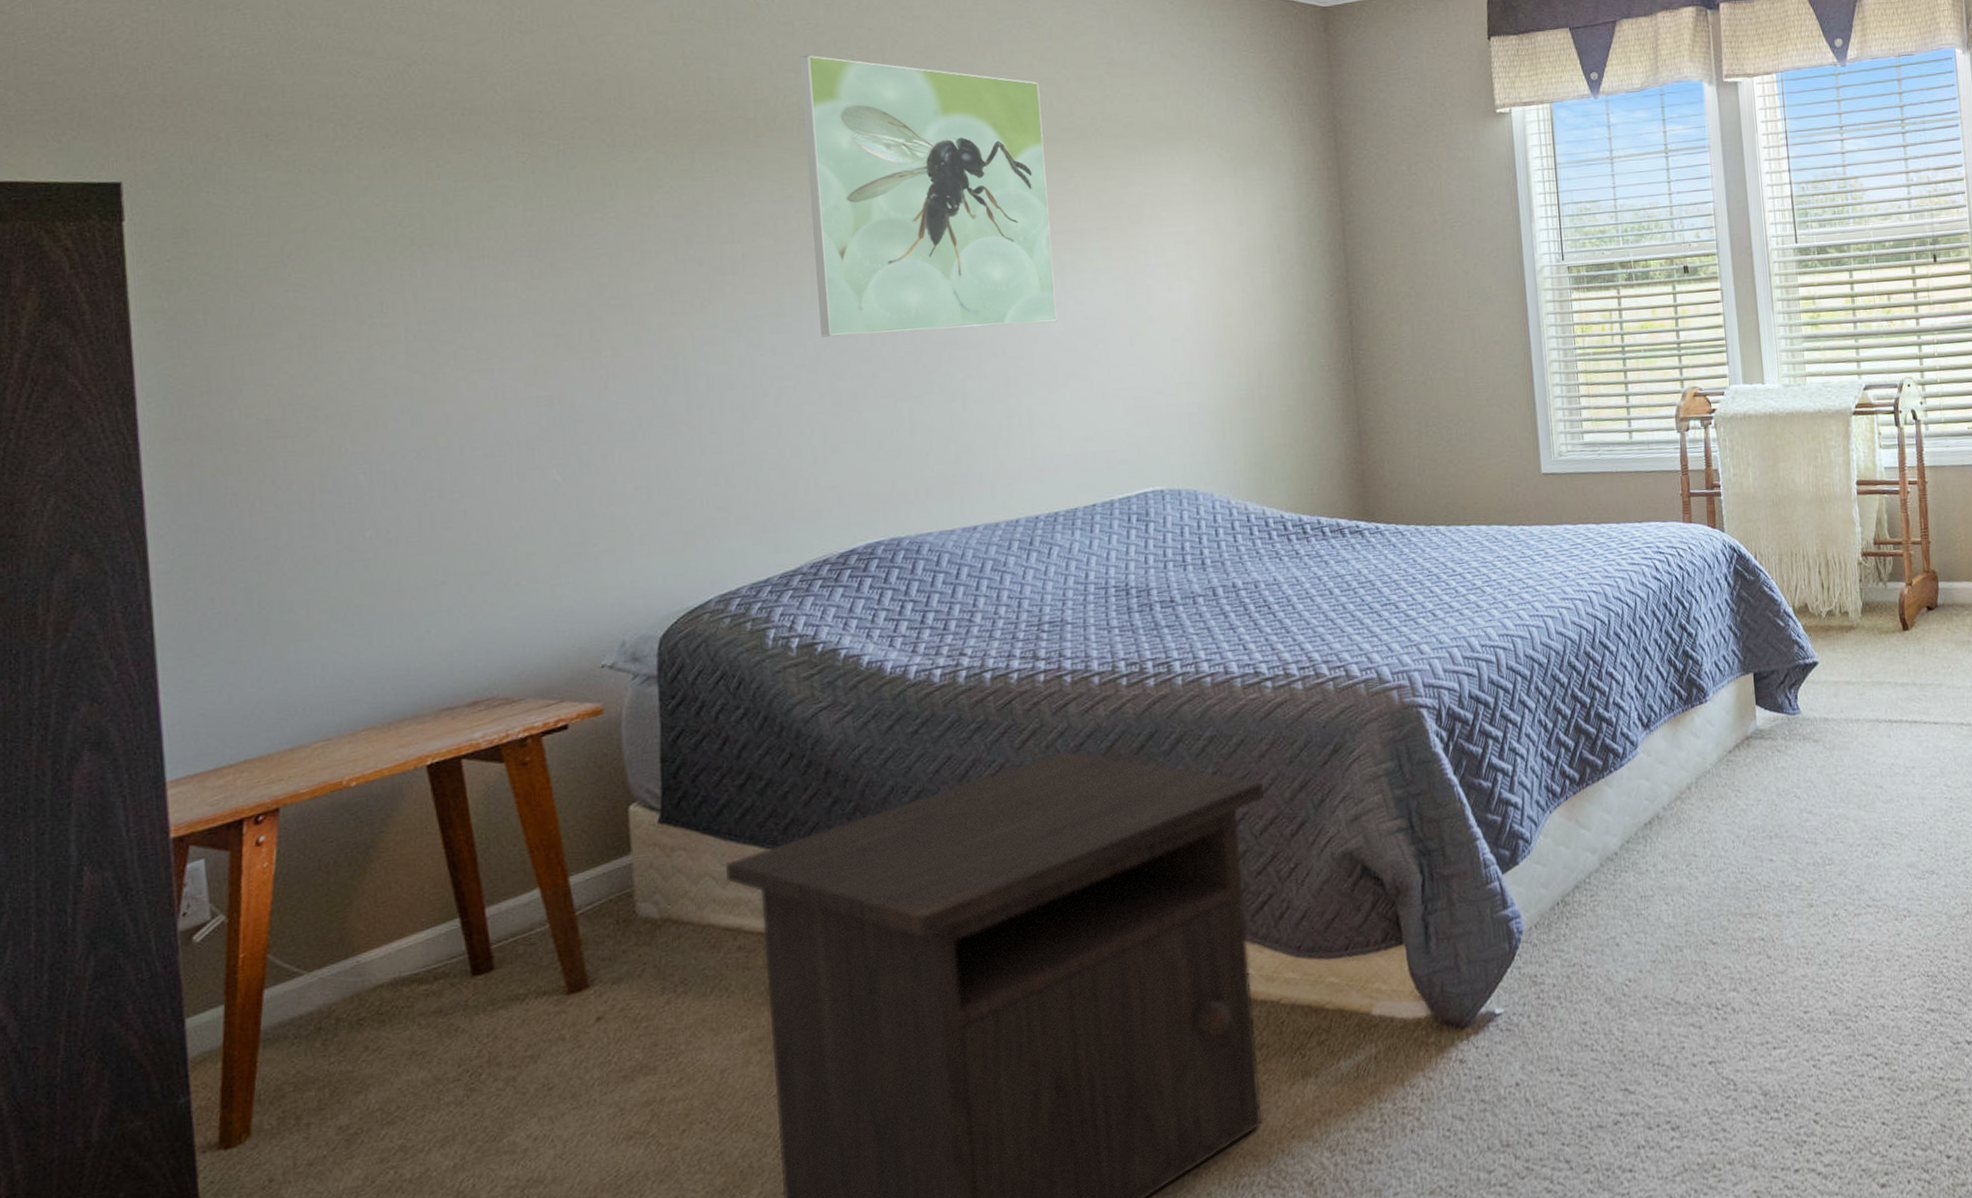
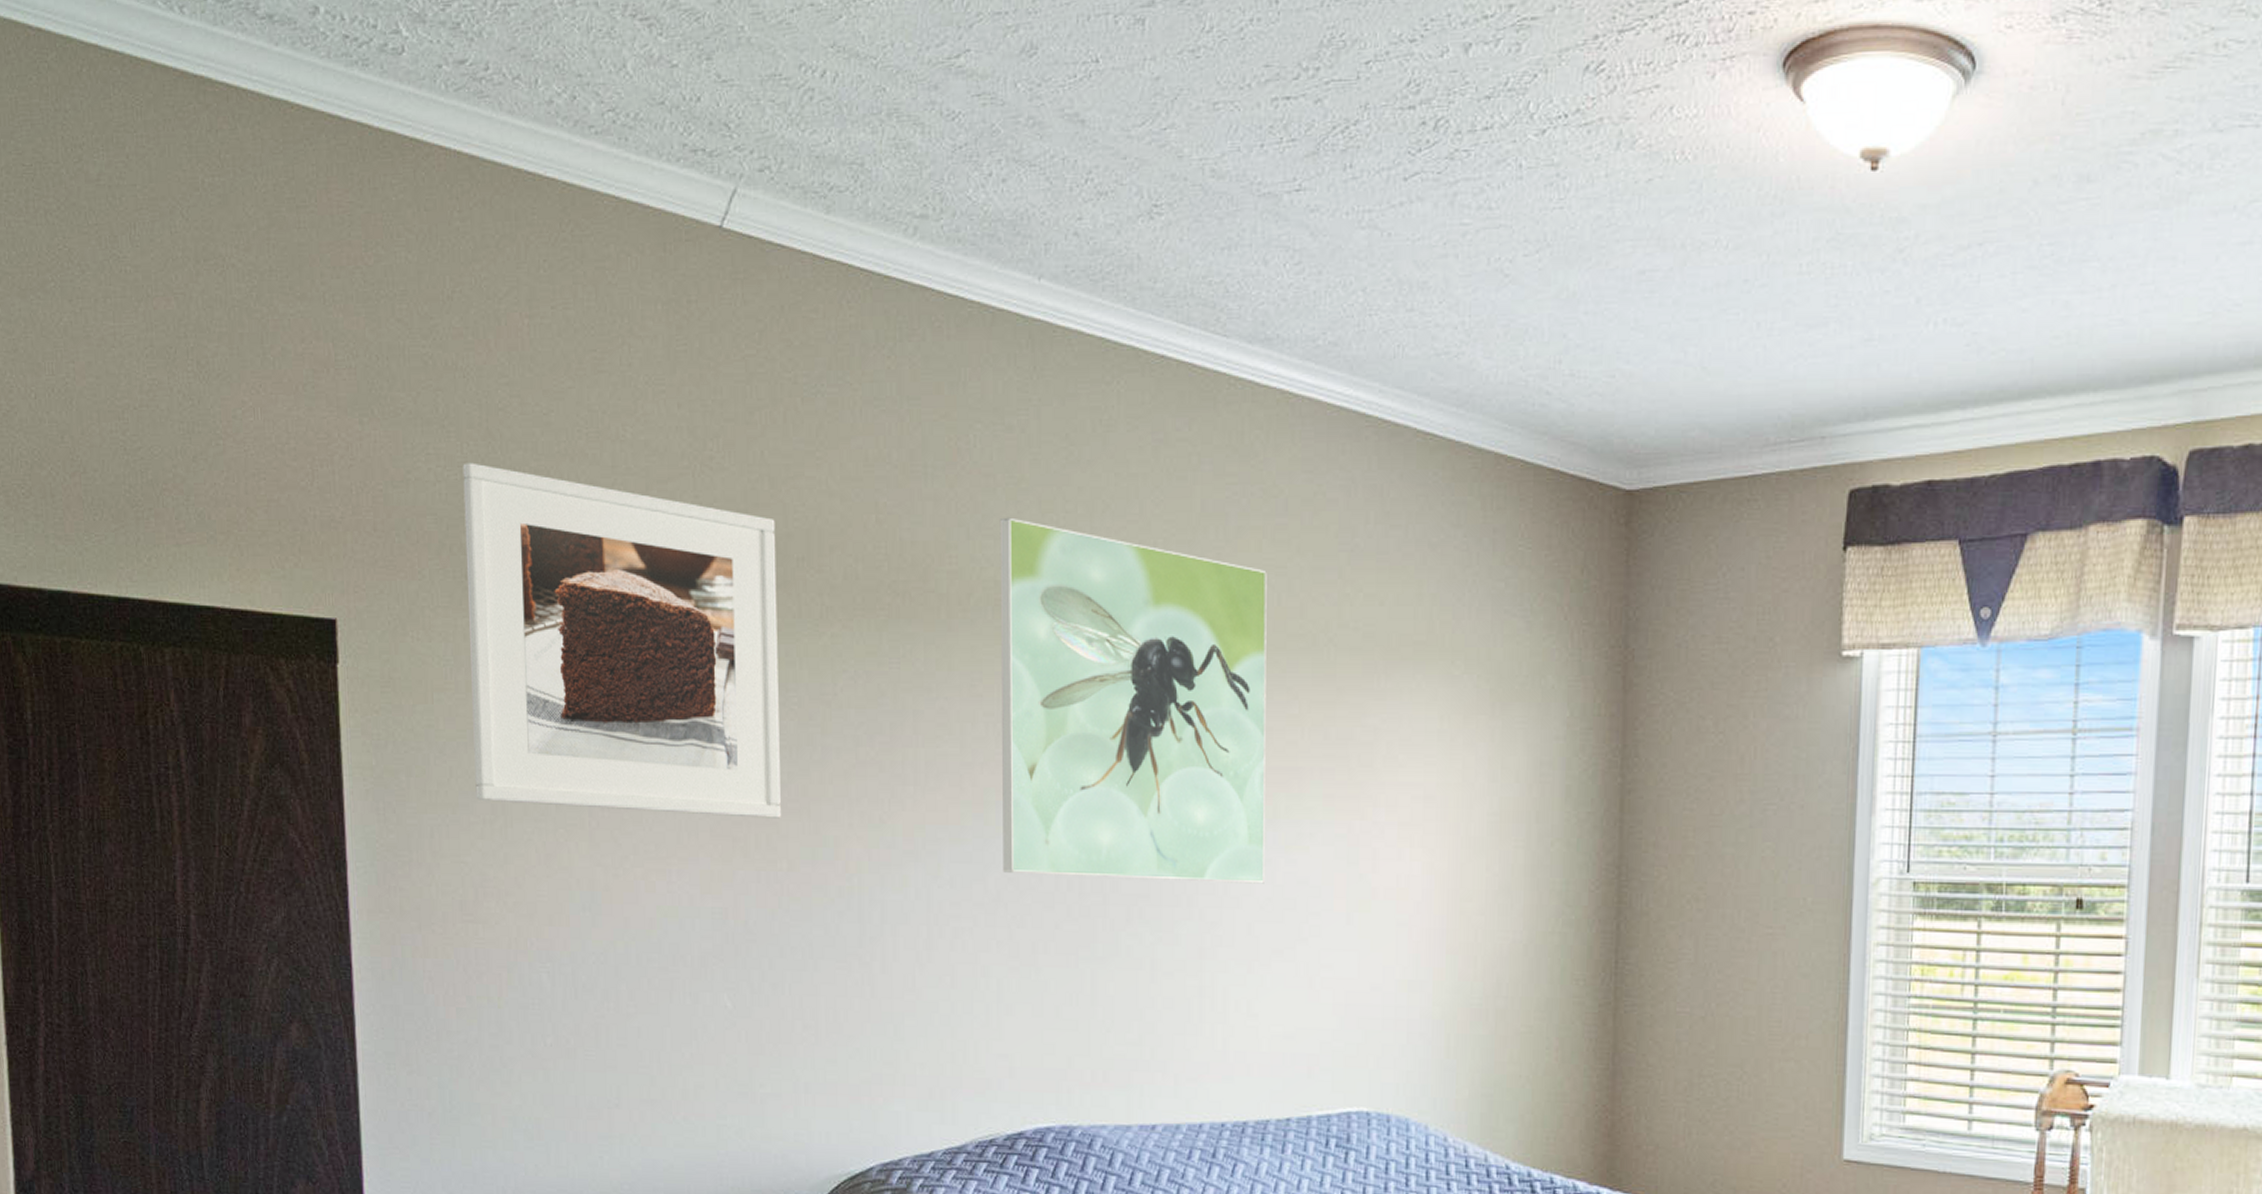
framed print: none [260,39,603,329] -> present [462,462,781,819]

